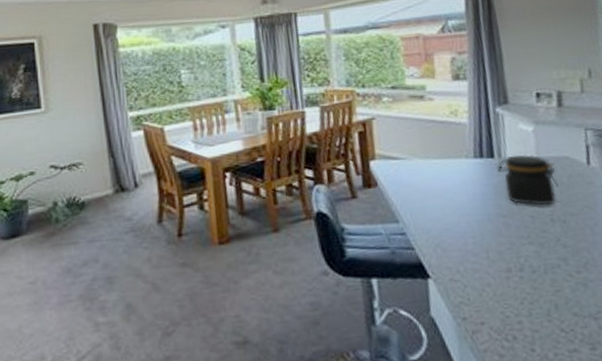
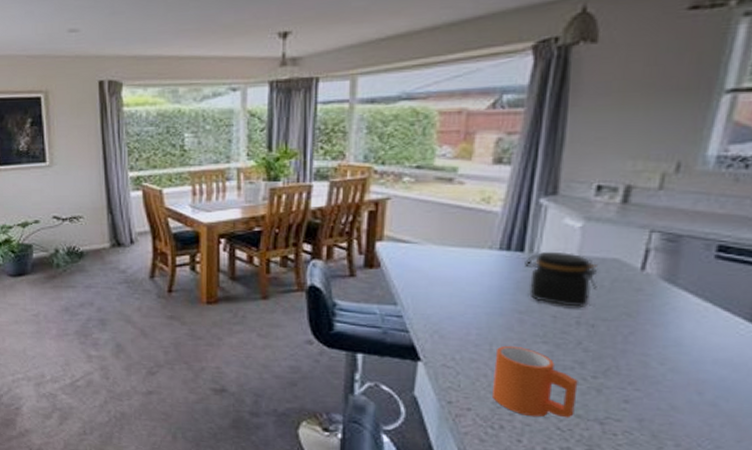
mug: none [493,250,572,322] -> present [493,345,578,418]

